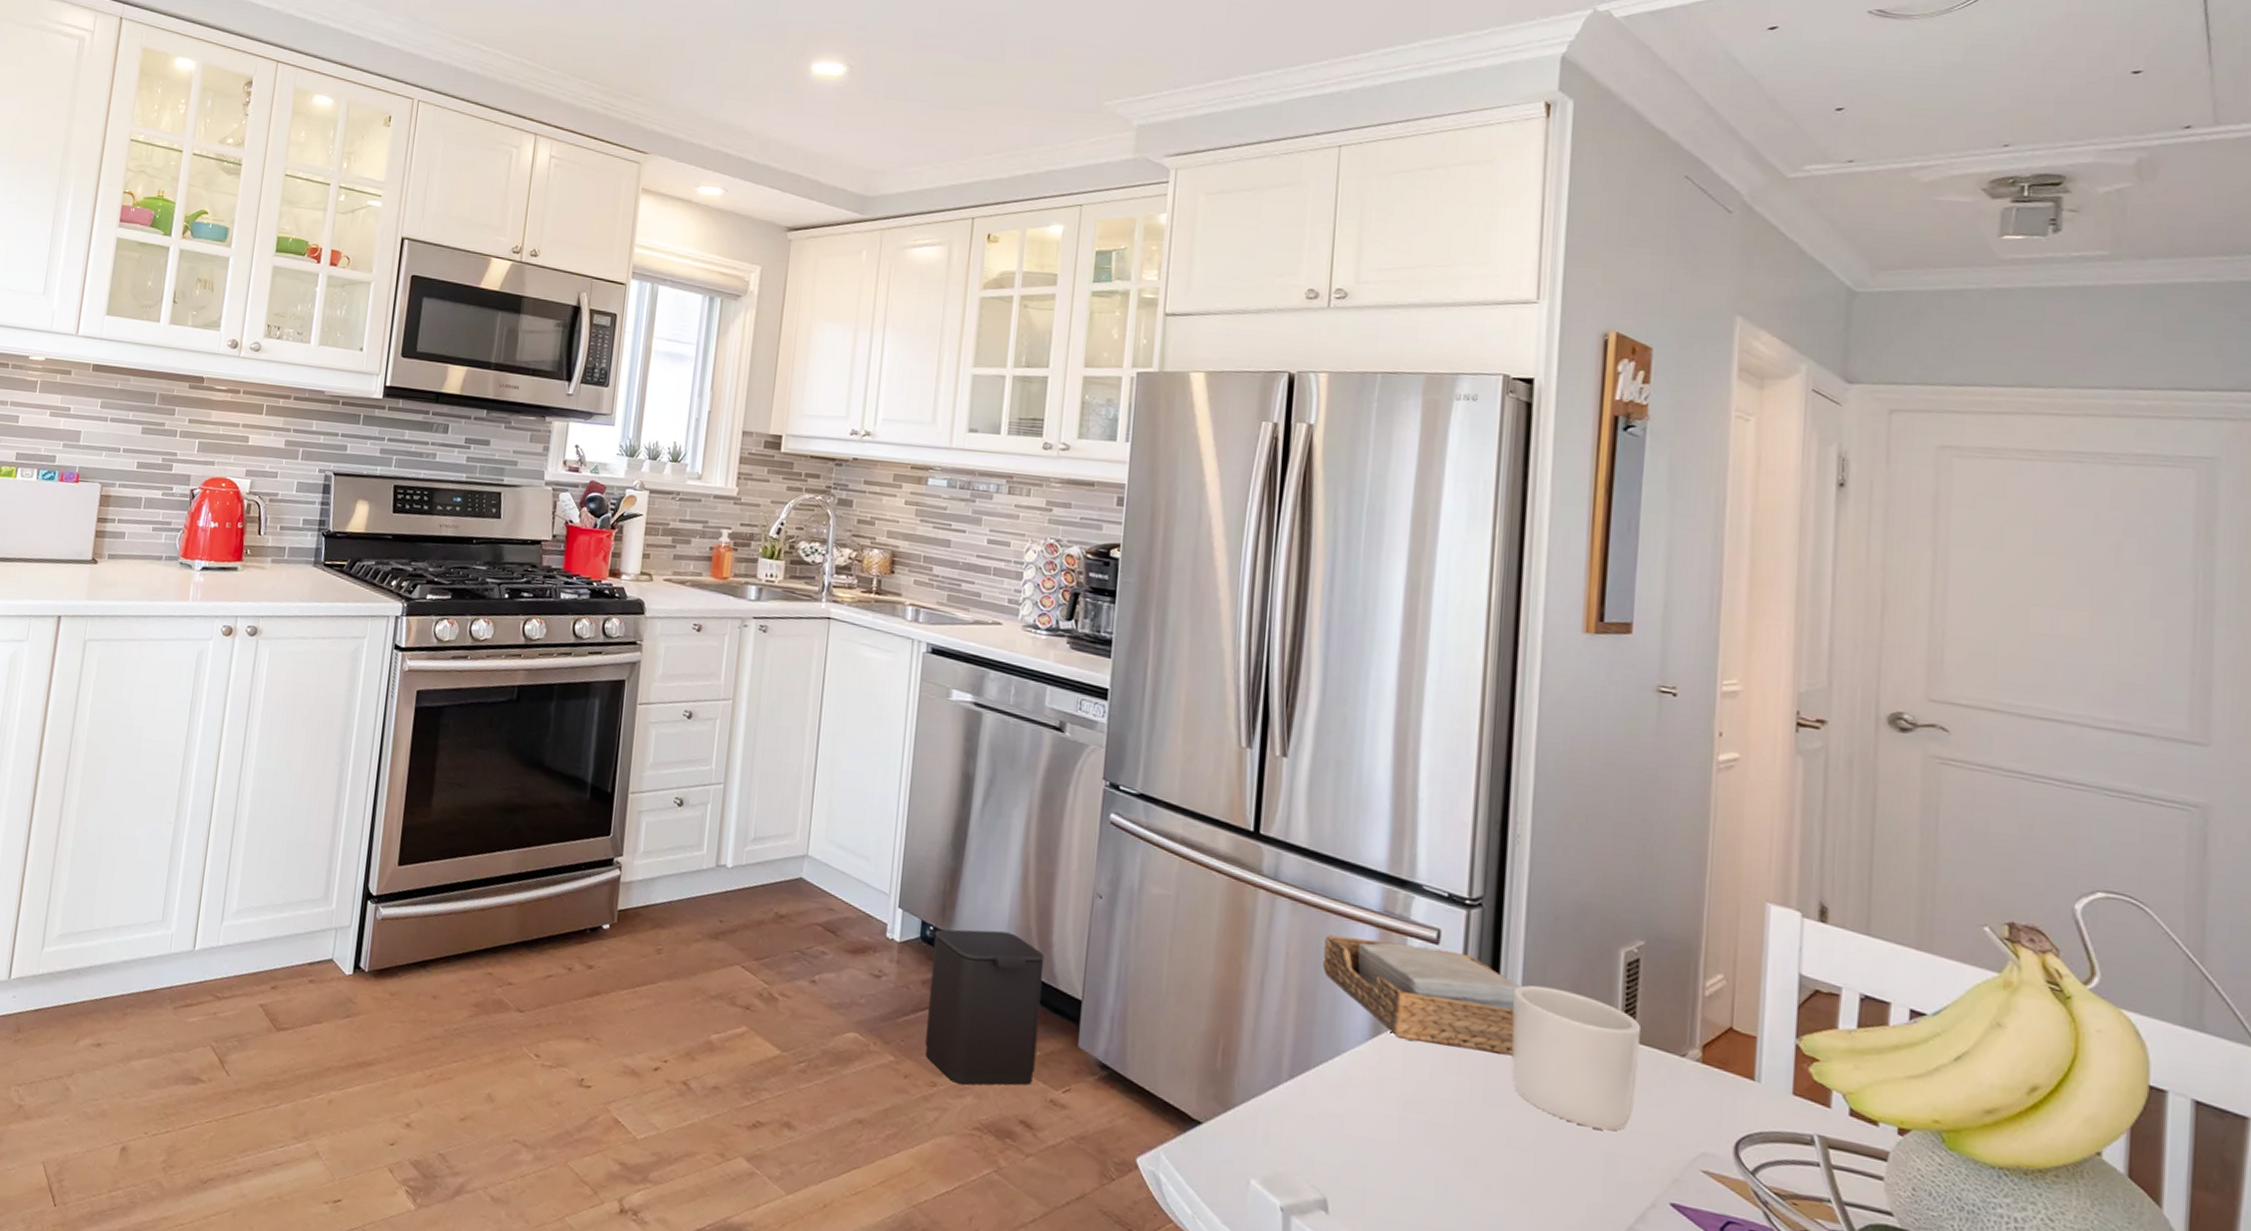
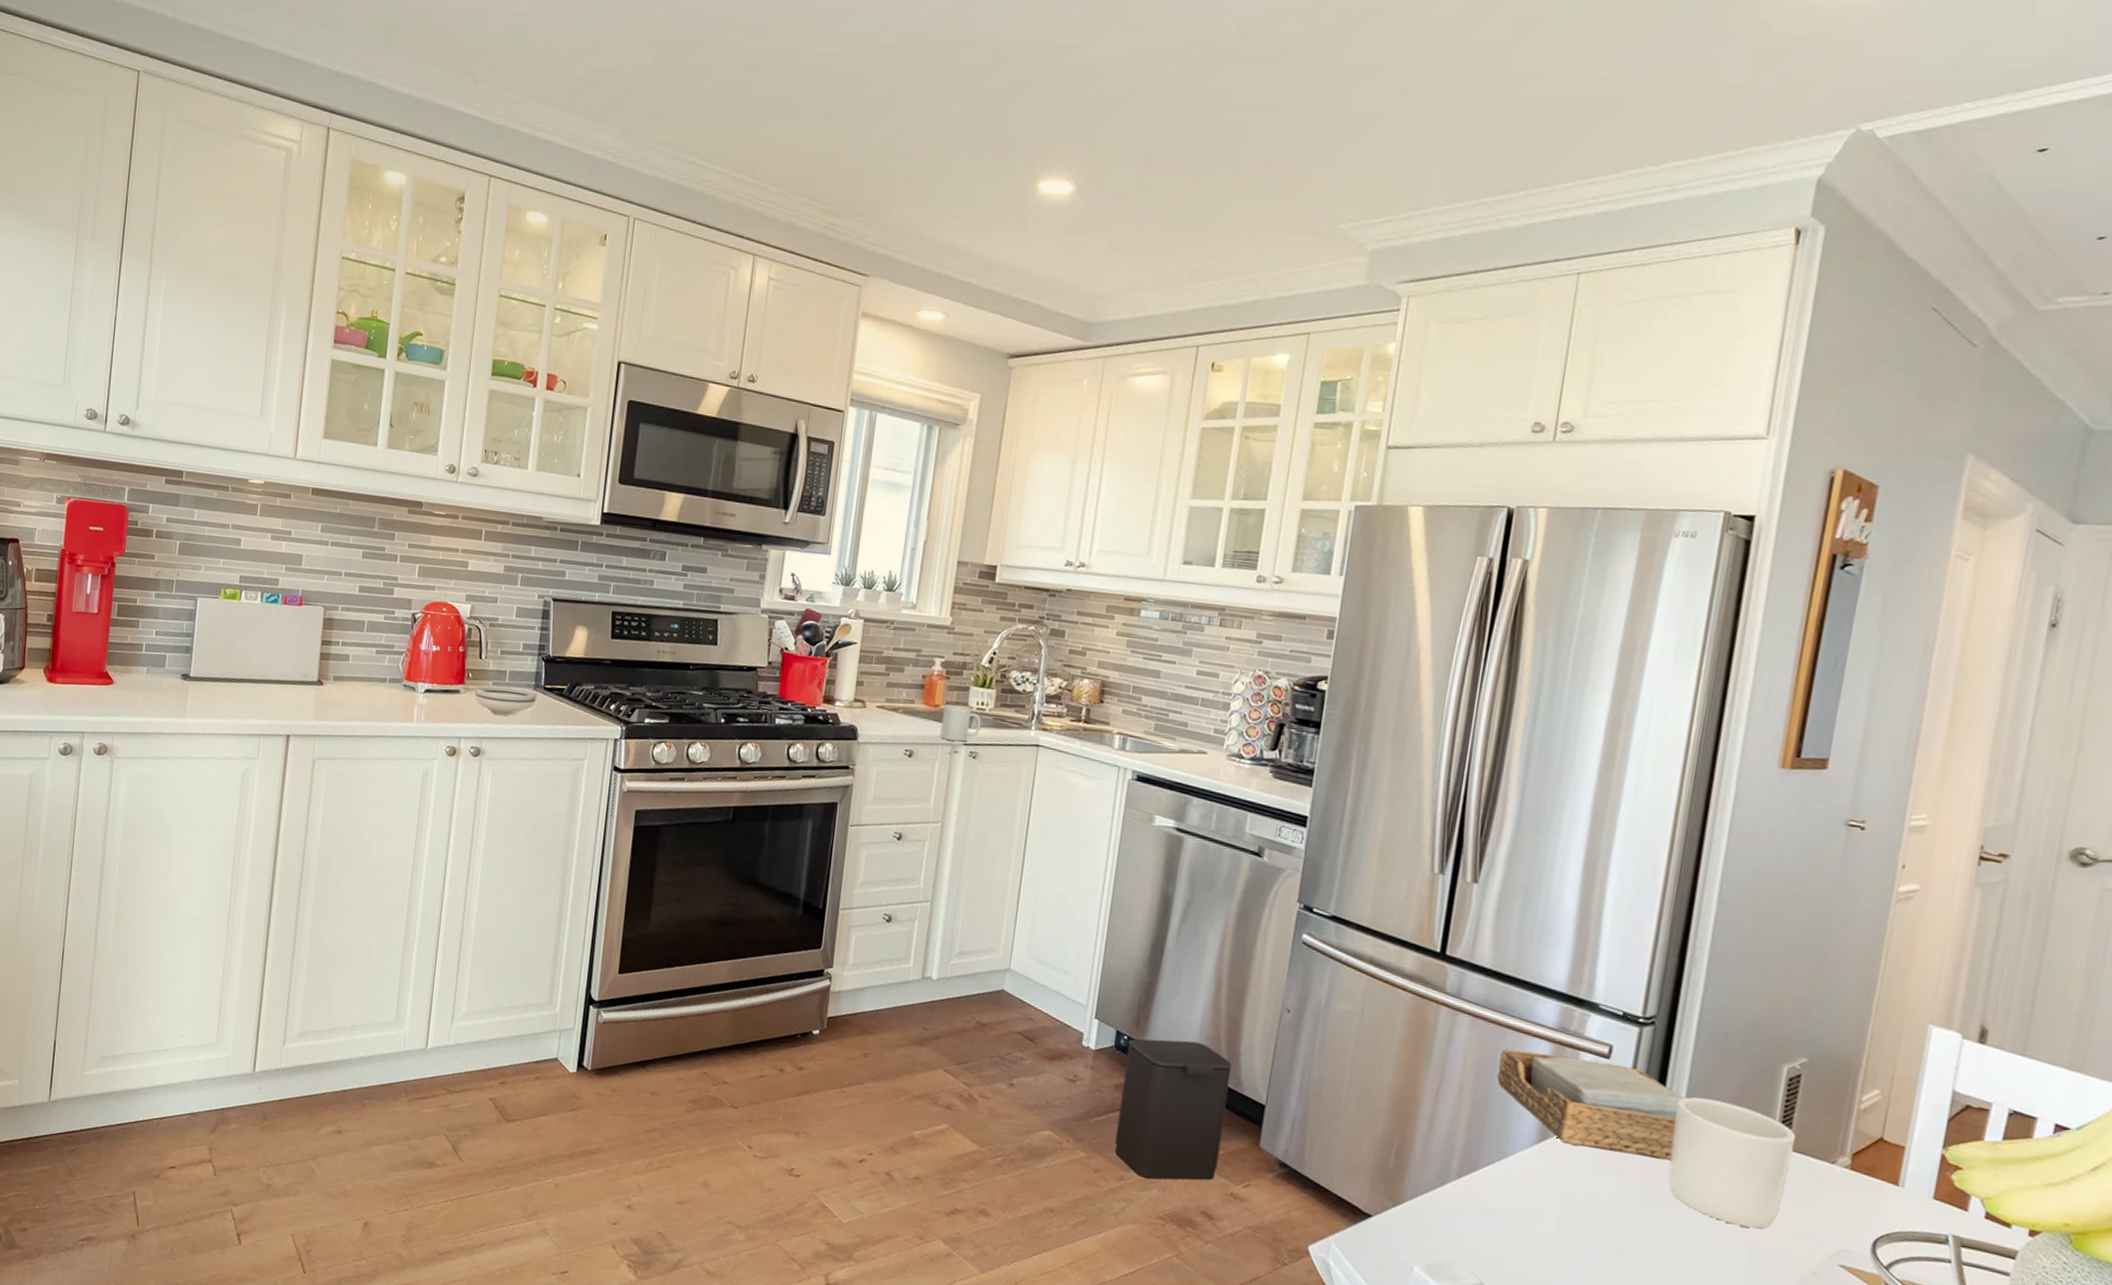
bowl: none [252,561,318,594] -> present [474,685,538,716]
mug: none [728,577,771,616] -> present [939,704,982,742]

